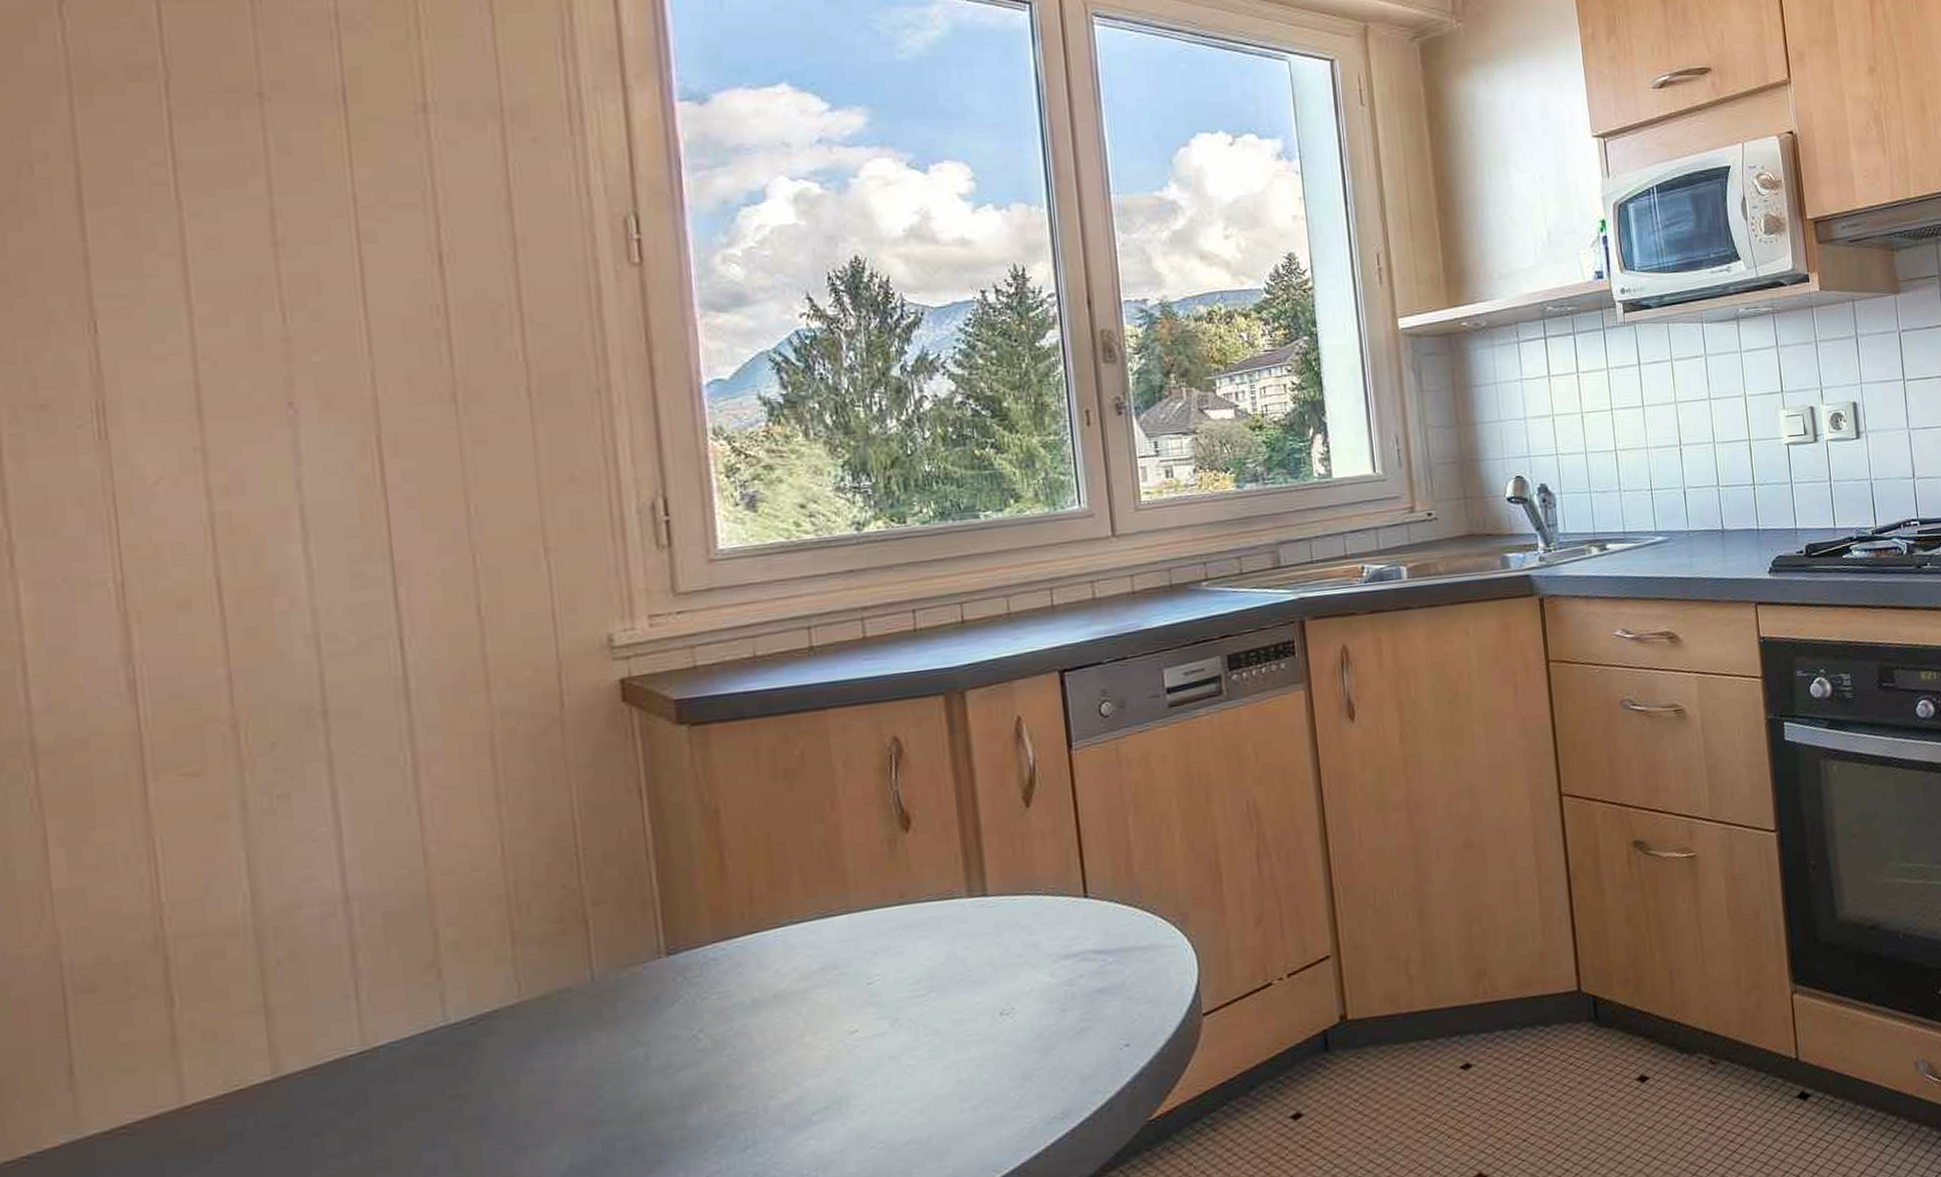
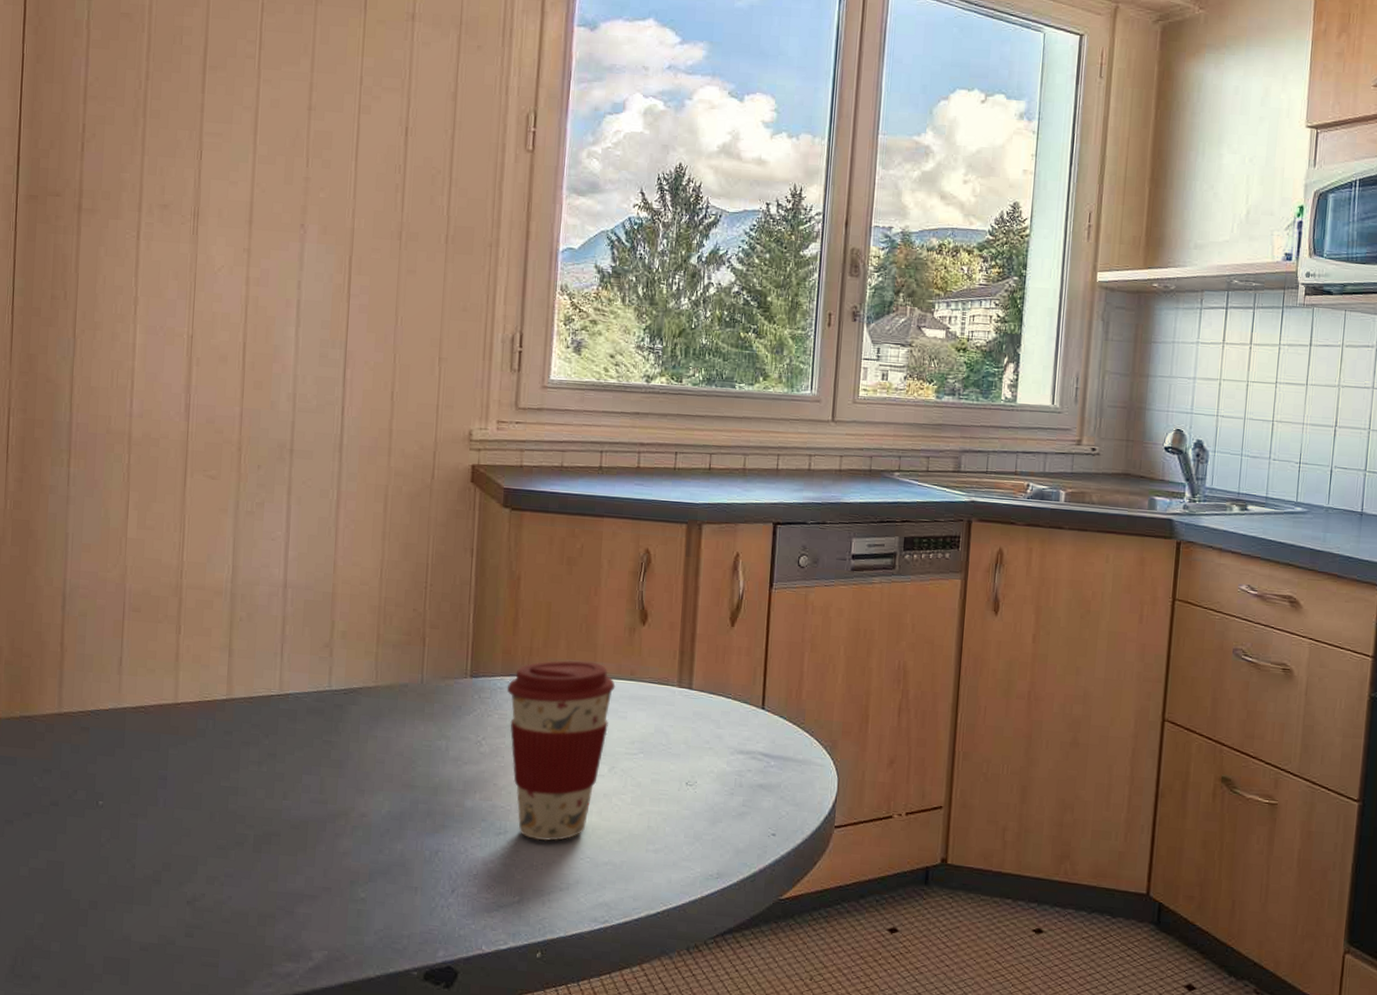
coffee cup: none [724,894,881,1142] -> present [506,660,616,842]

